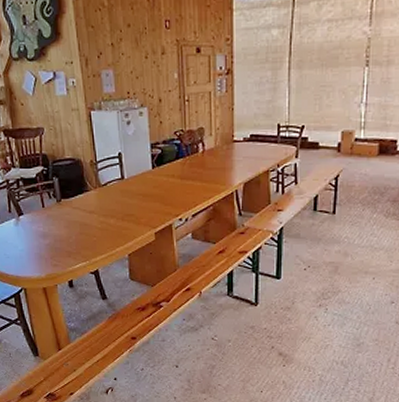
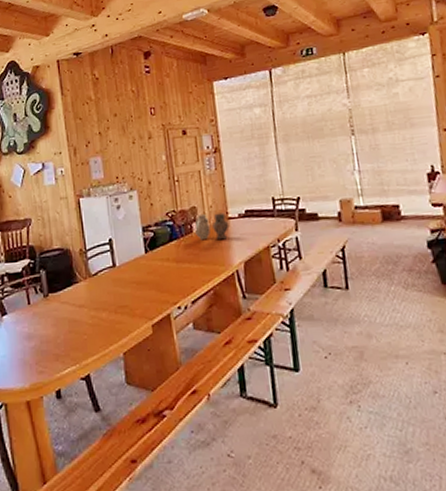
vase: none [201,135,234,162] -> present [195,212,230,241]

